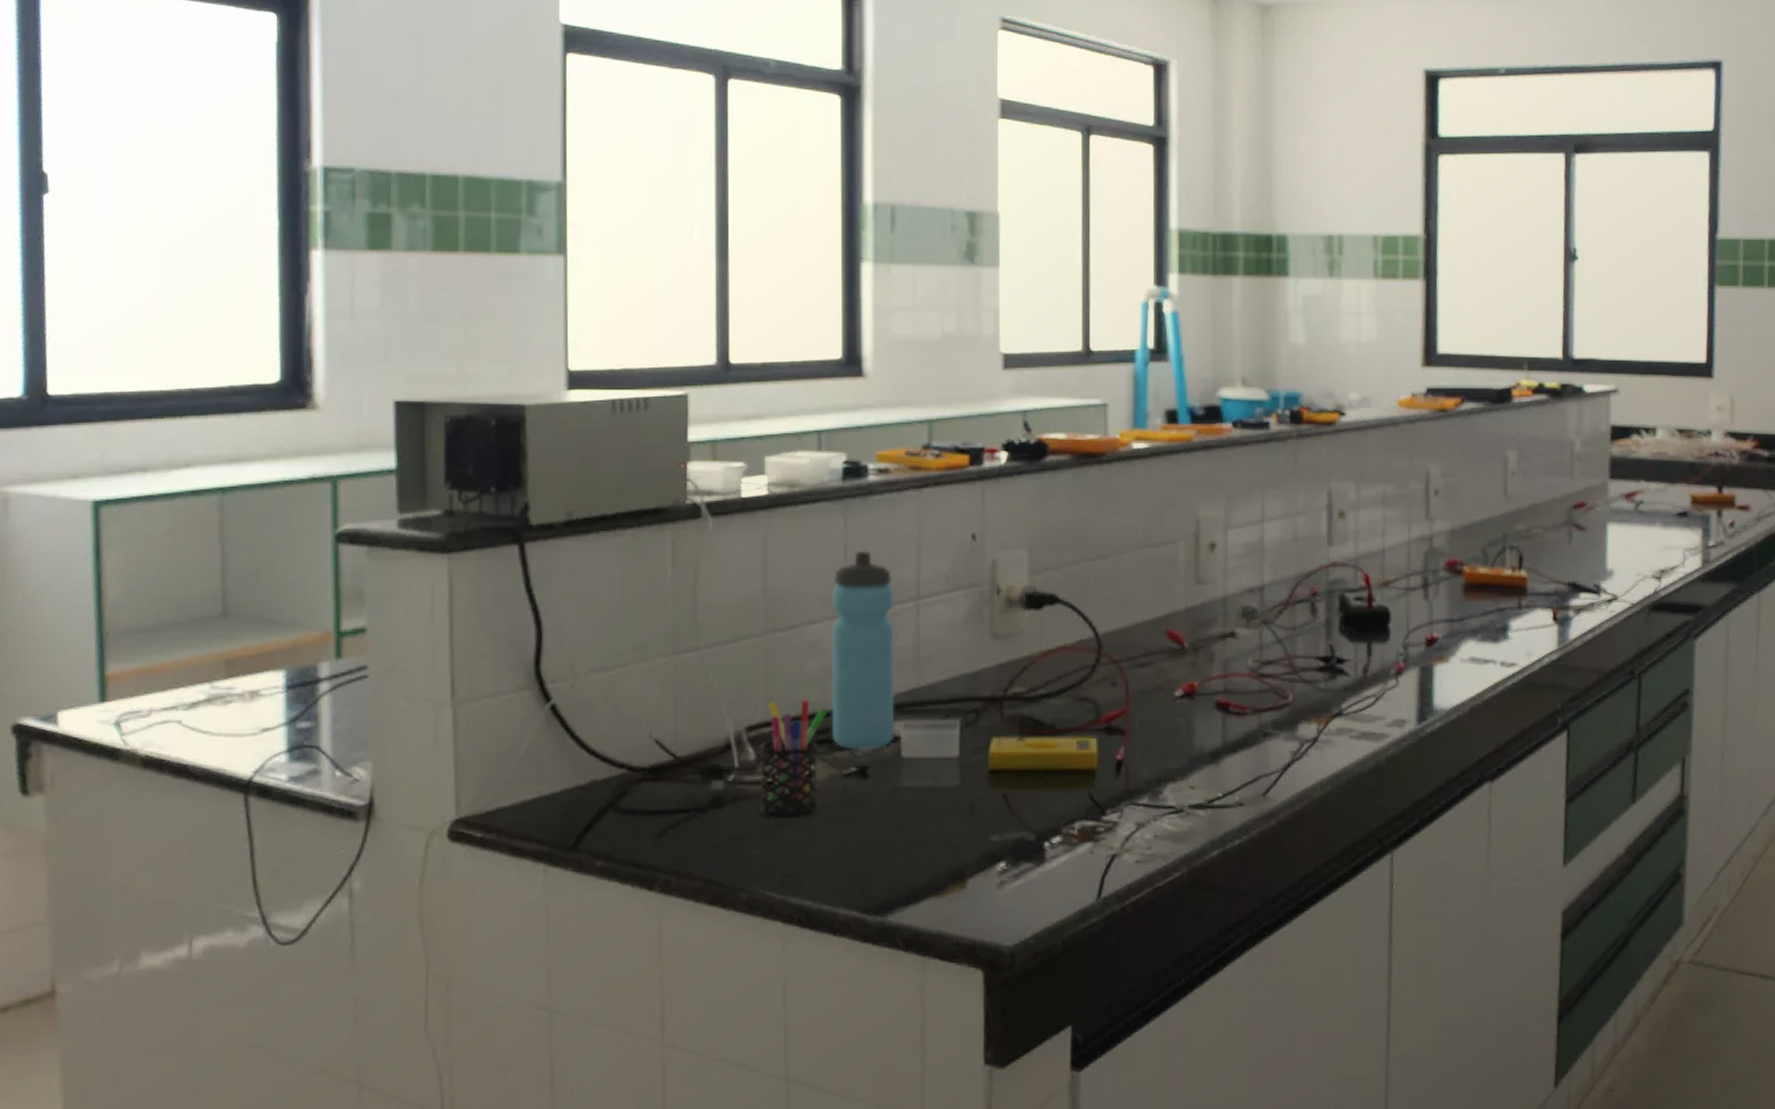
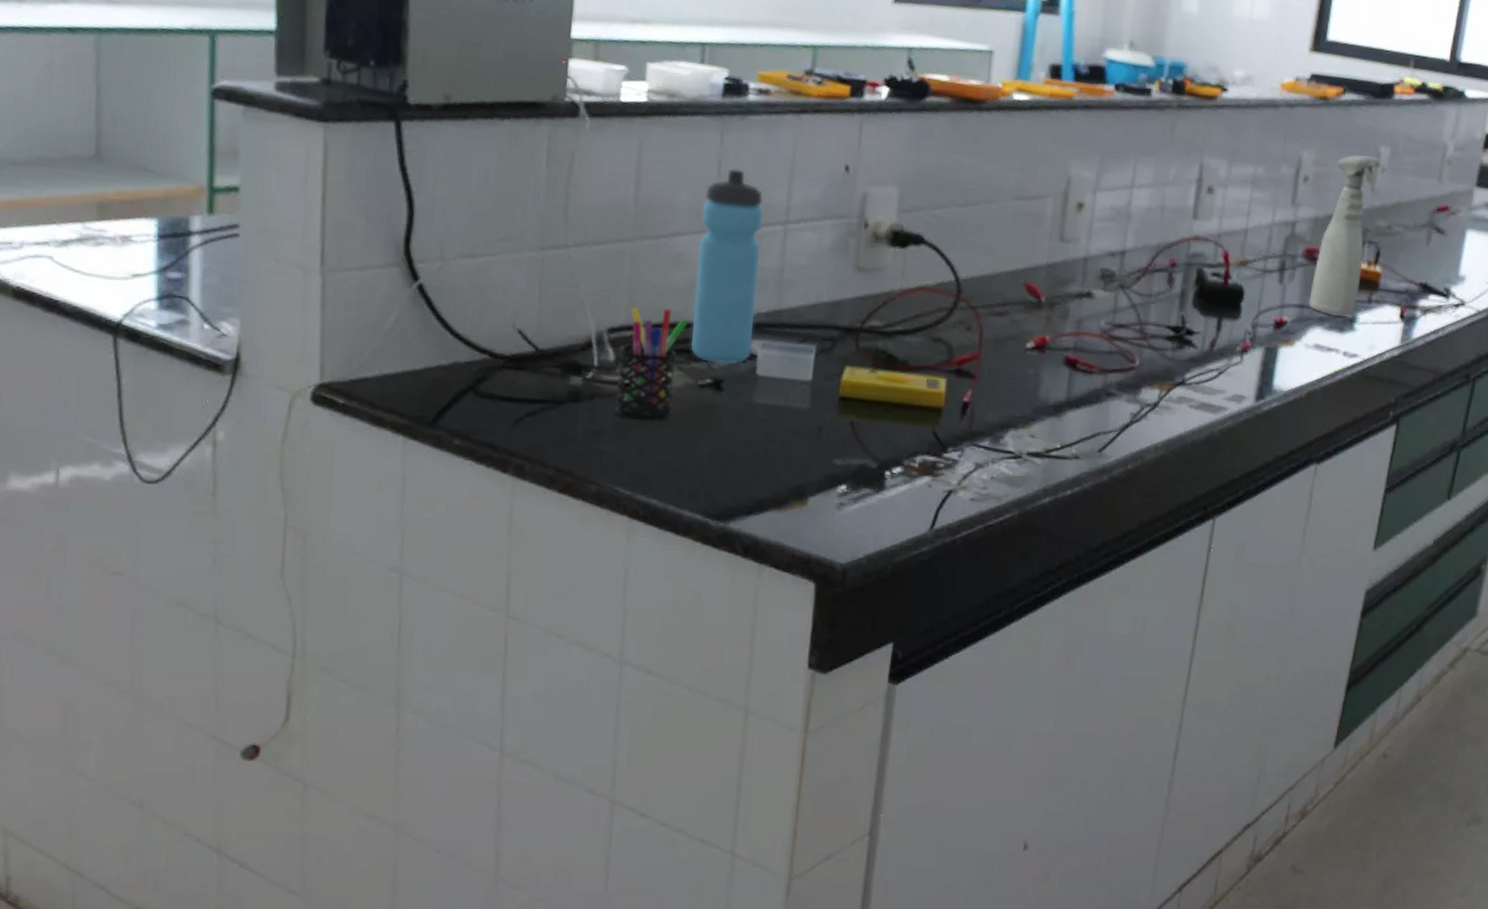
spray bottle: none [1457,462,1510,627] -> present [1308,155,1381,317]

